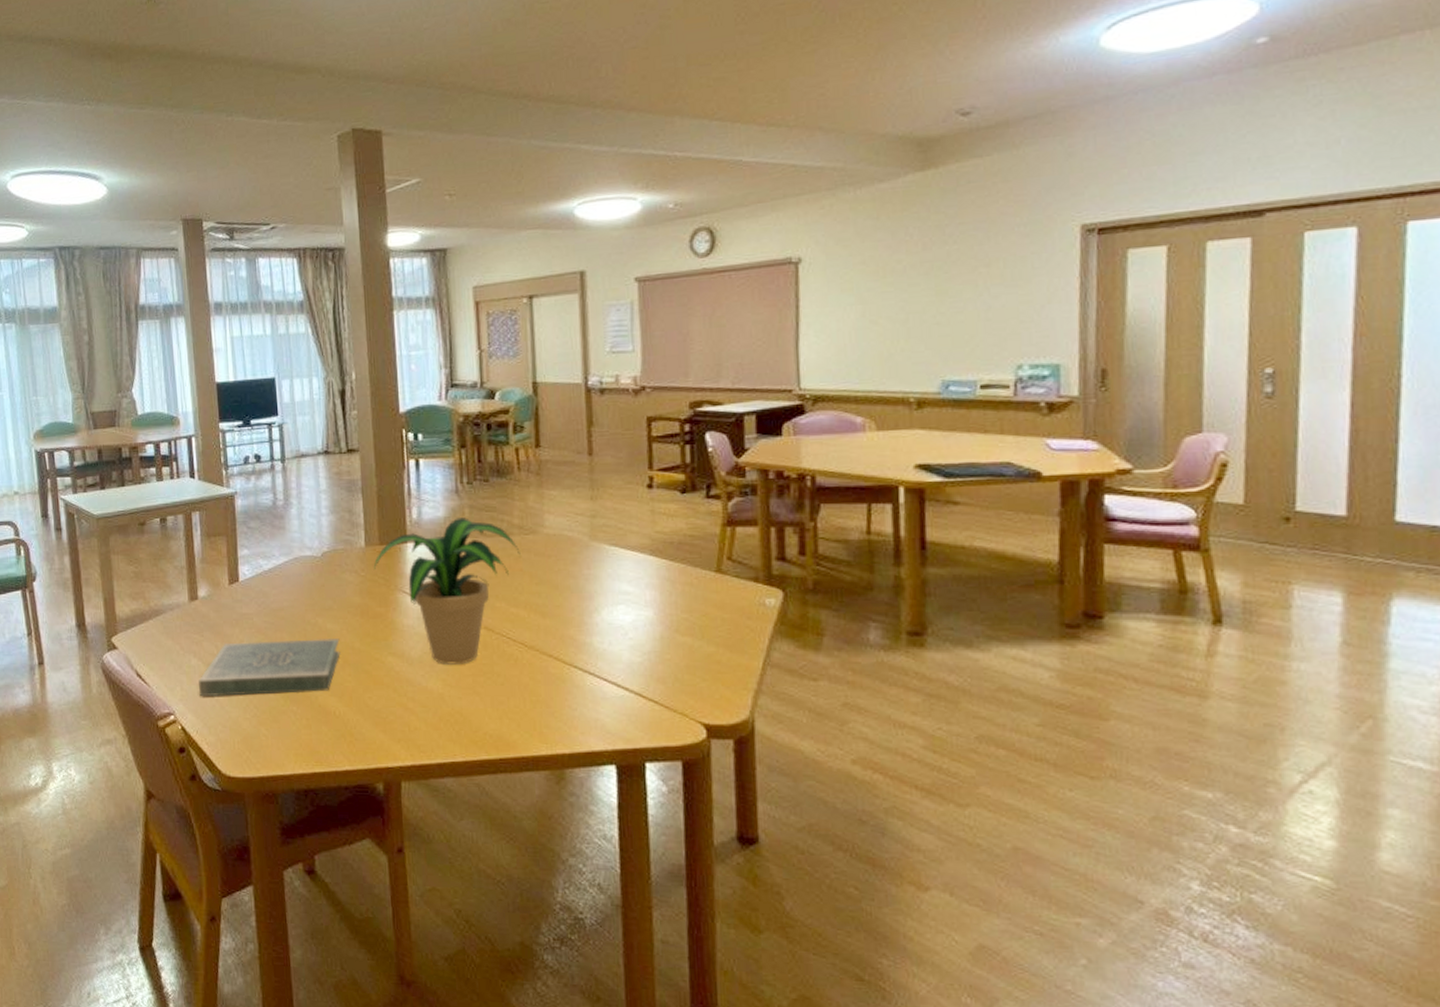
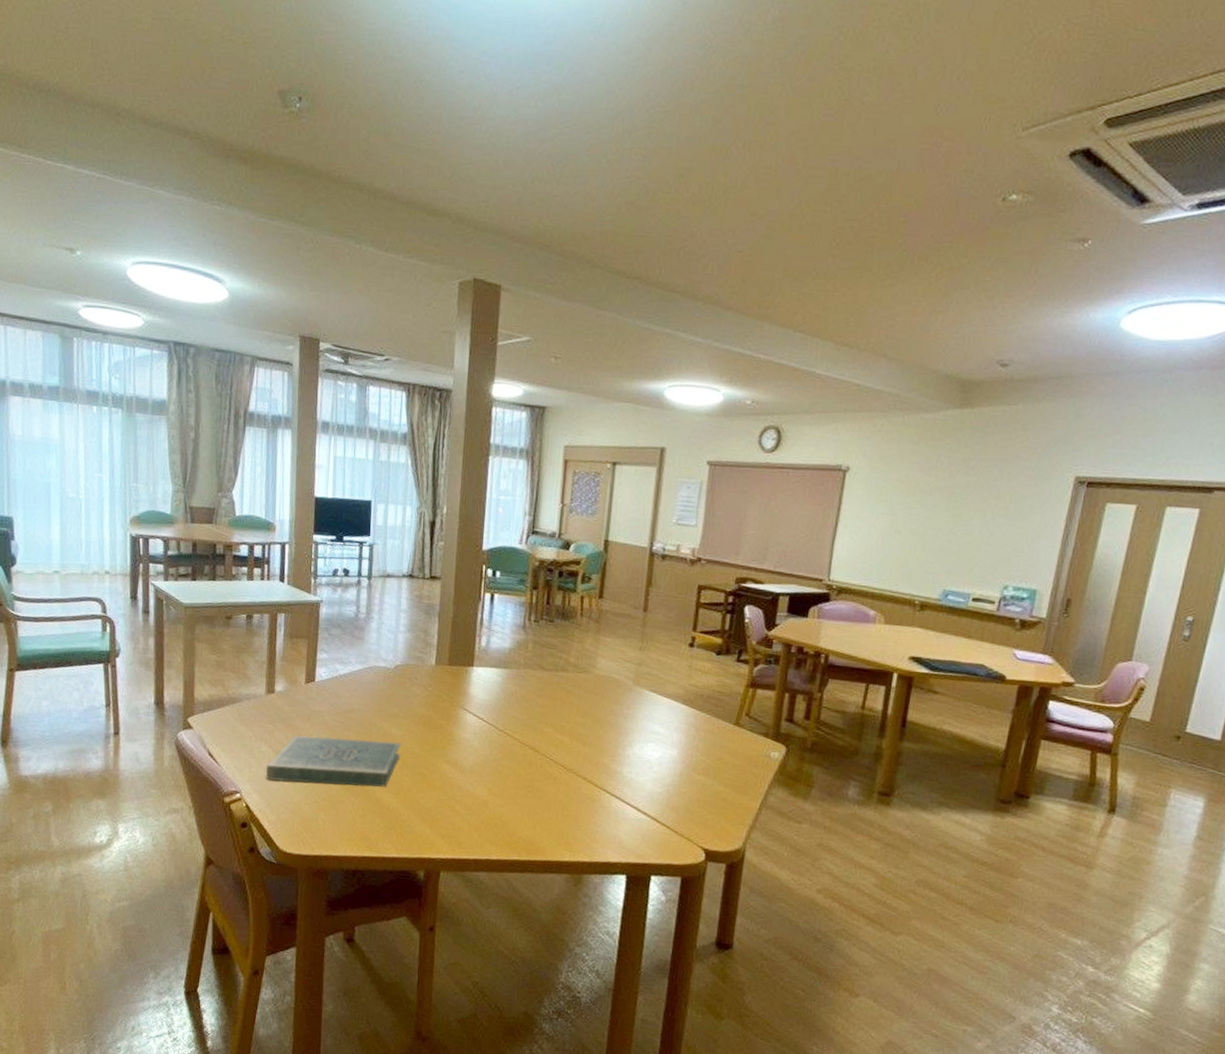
potted plant: present [373,517,521,665] -> none [440,650,572,778]

